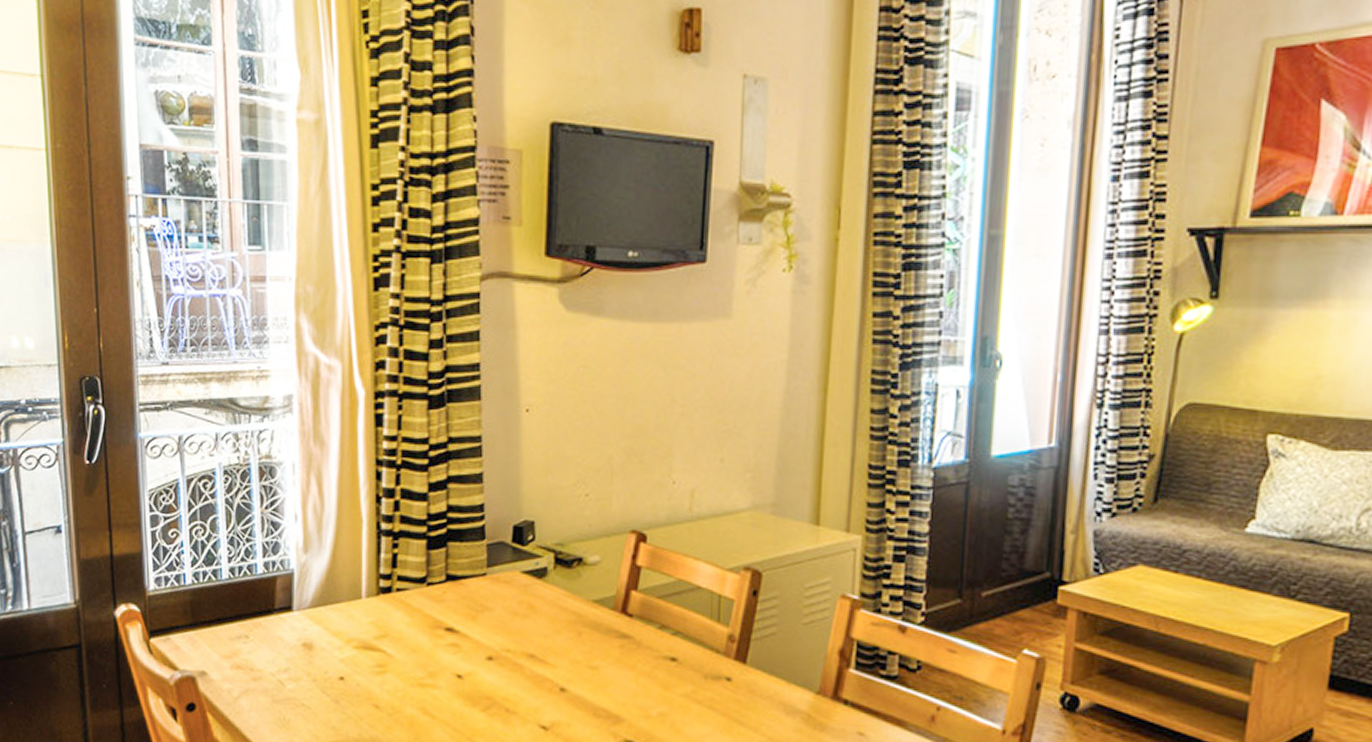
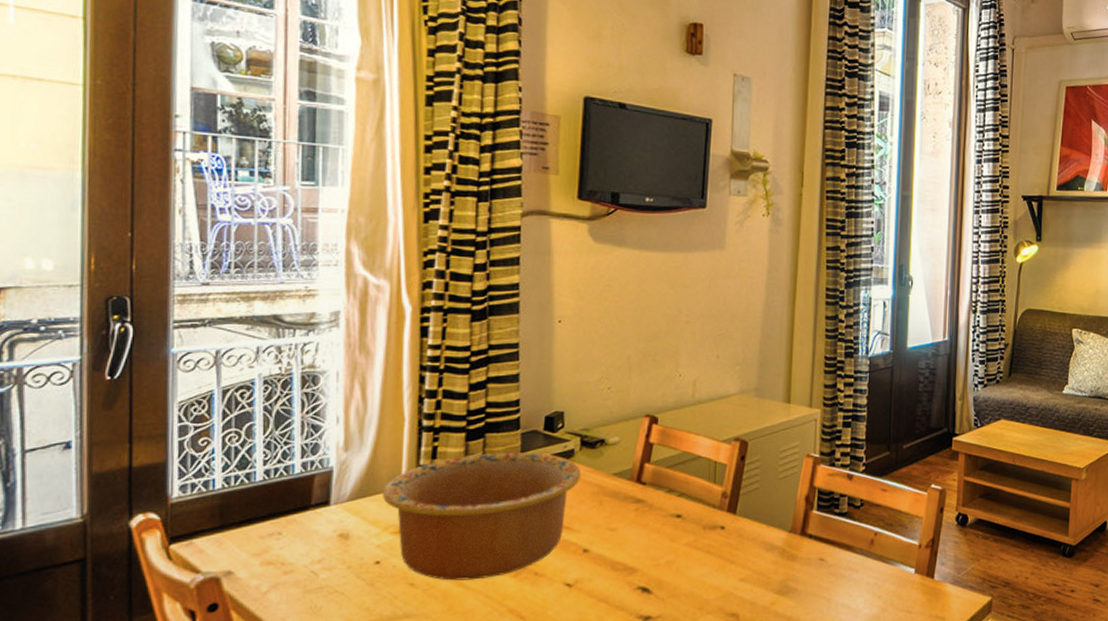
bowl: none [343,565,556,709] -> present [382,453,582,581]

